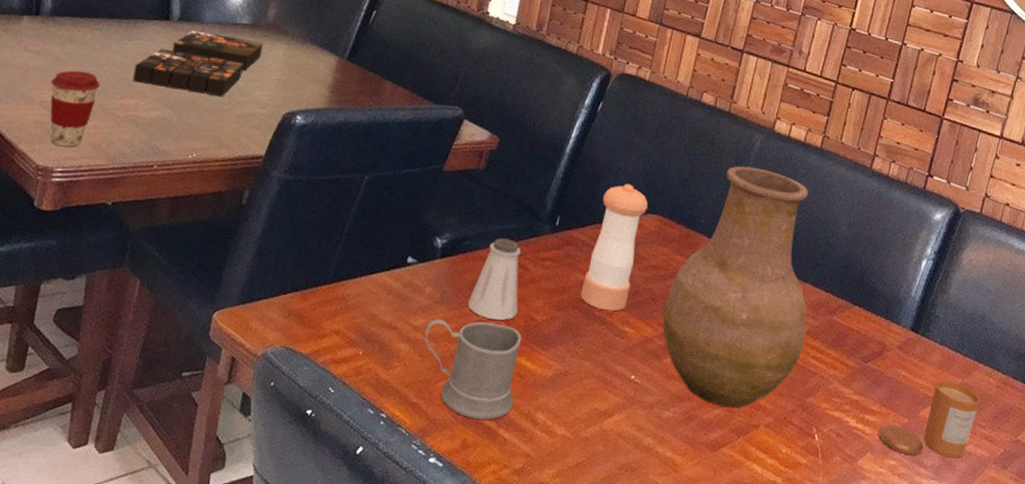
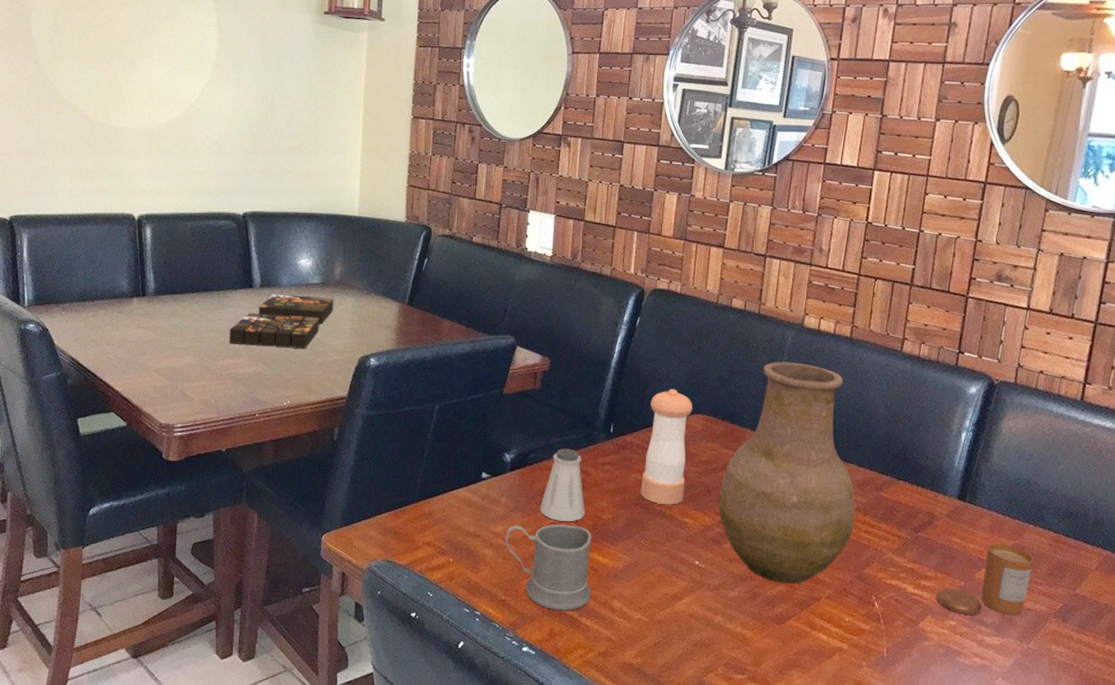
coffee cup: present [50,70,100,147] -> none [163,339,203,406]

